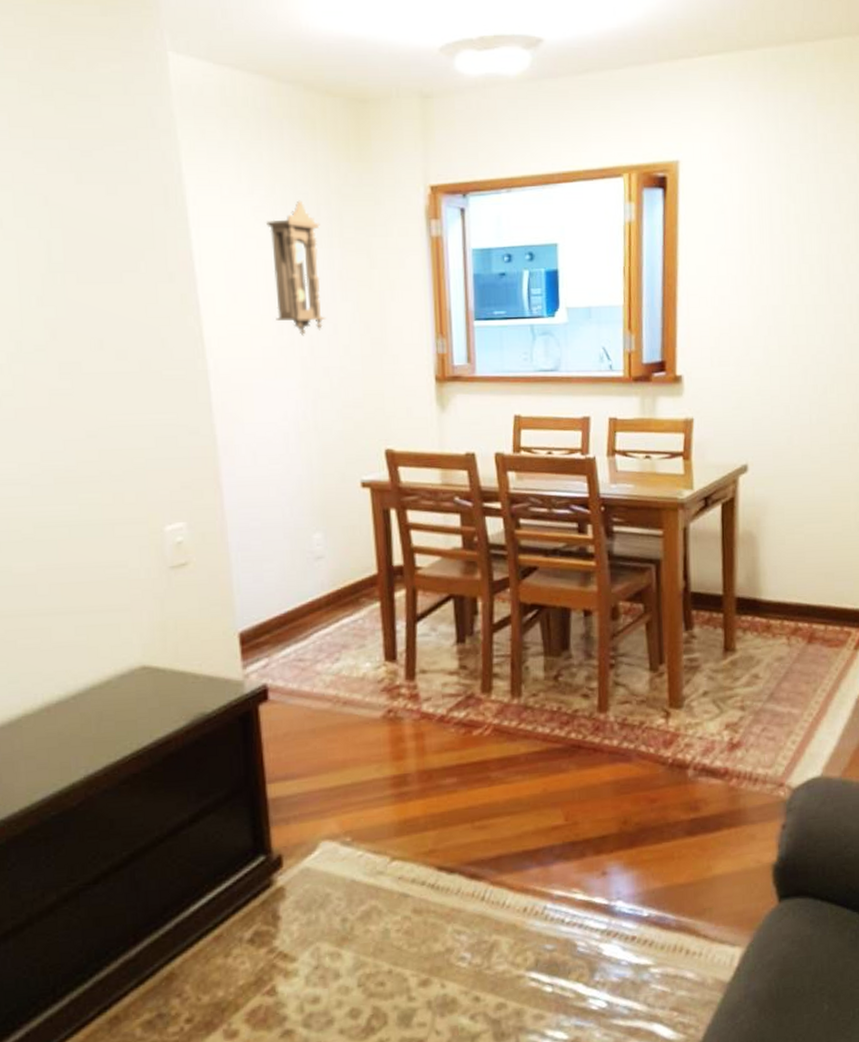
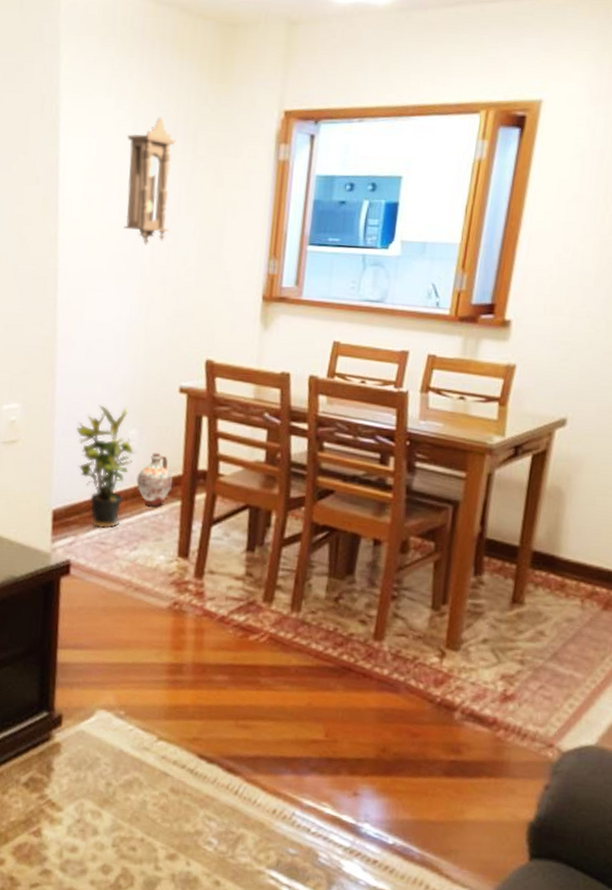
potted plant: none [253,510,322,645] -> present [76,405,134,529]
ceramic jug: none [328,554,369,612] -> present [136,453,173,506]

